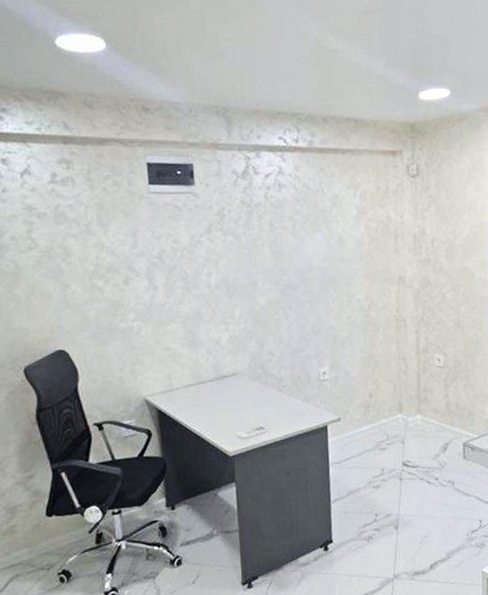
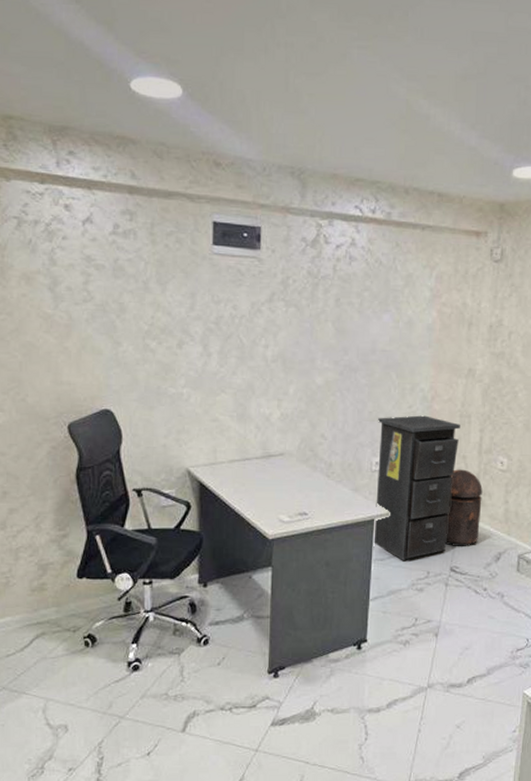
filing cabinet: none [321,323,398,461] -> present [373,415,460,560]
trash can: none [393,369,425,442] -> present [445,469,483,546]

